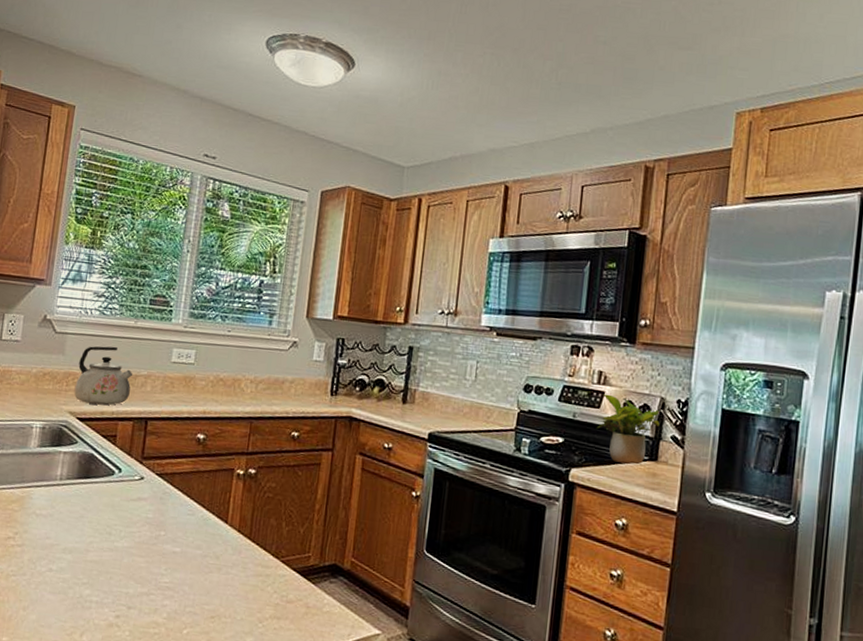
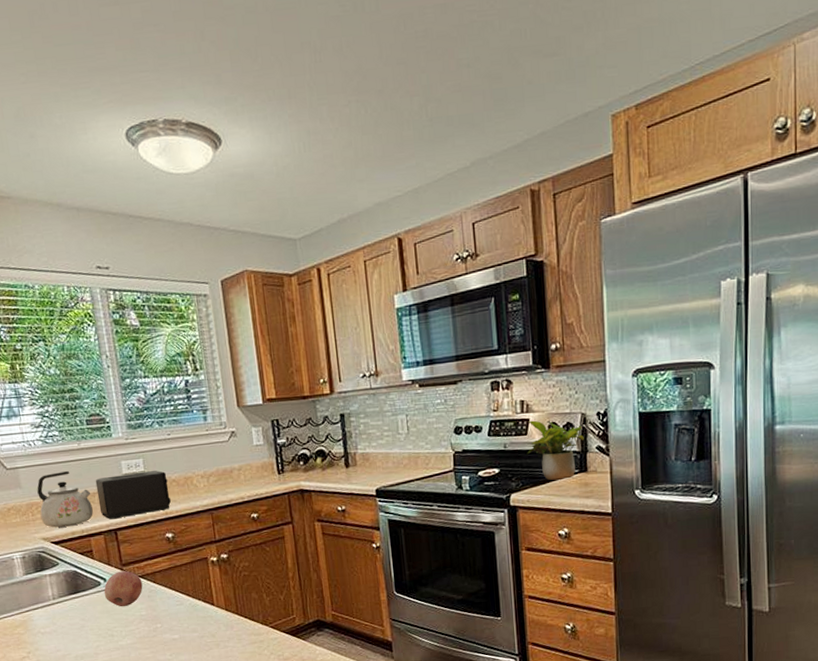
fruit: none [114,464,159,505] -> present [104,571,143,607]
toaster: none [136,361,215,409] -> present [95,470,171,519]

